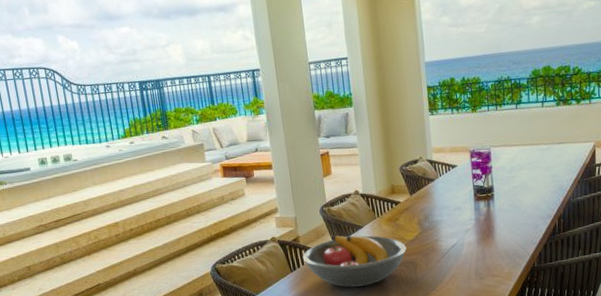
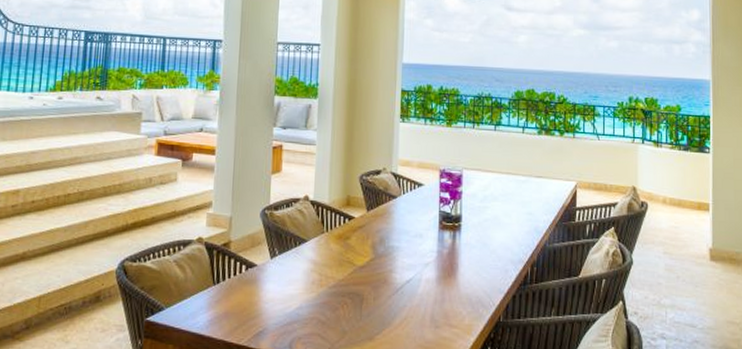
fruit bowl: present [302,235,407,288] -> none [230,245,354,316]

